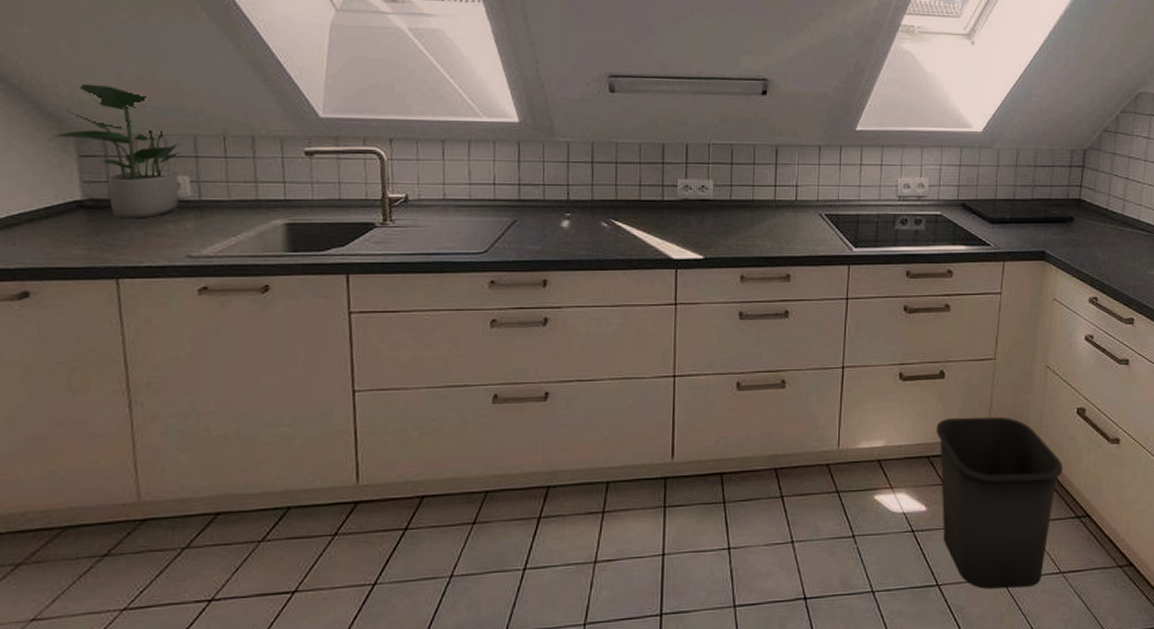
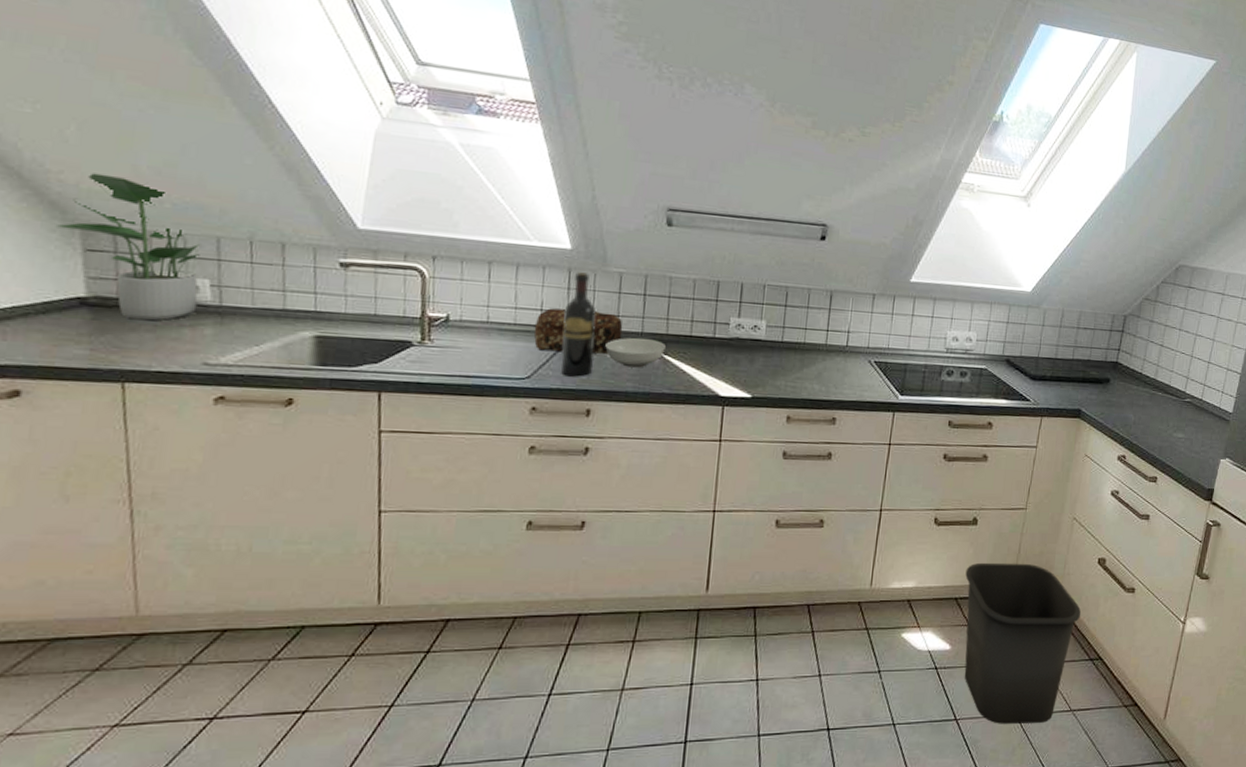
bread loaf: none [488,181,573,225] -> present [534,308,623,354]
wine bottle: none [515,144,548,248] -> present [561,272,597,377]
bowl: none [557,205,616,236] -> present [605,337,666,368]

